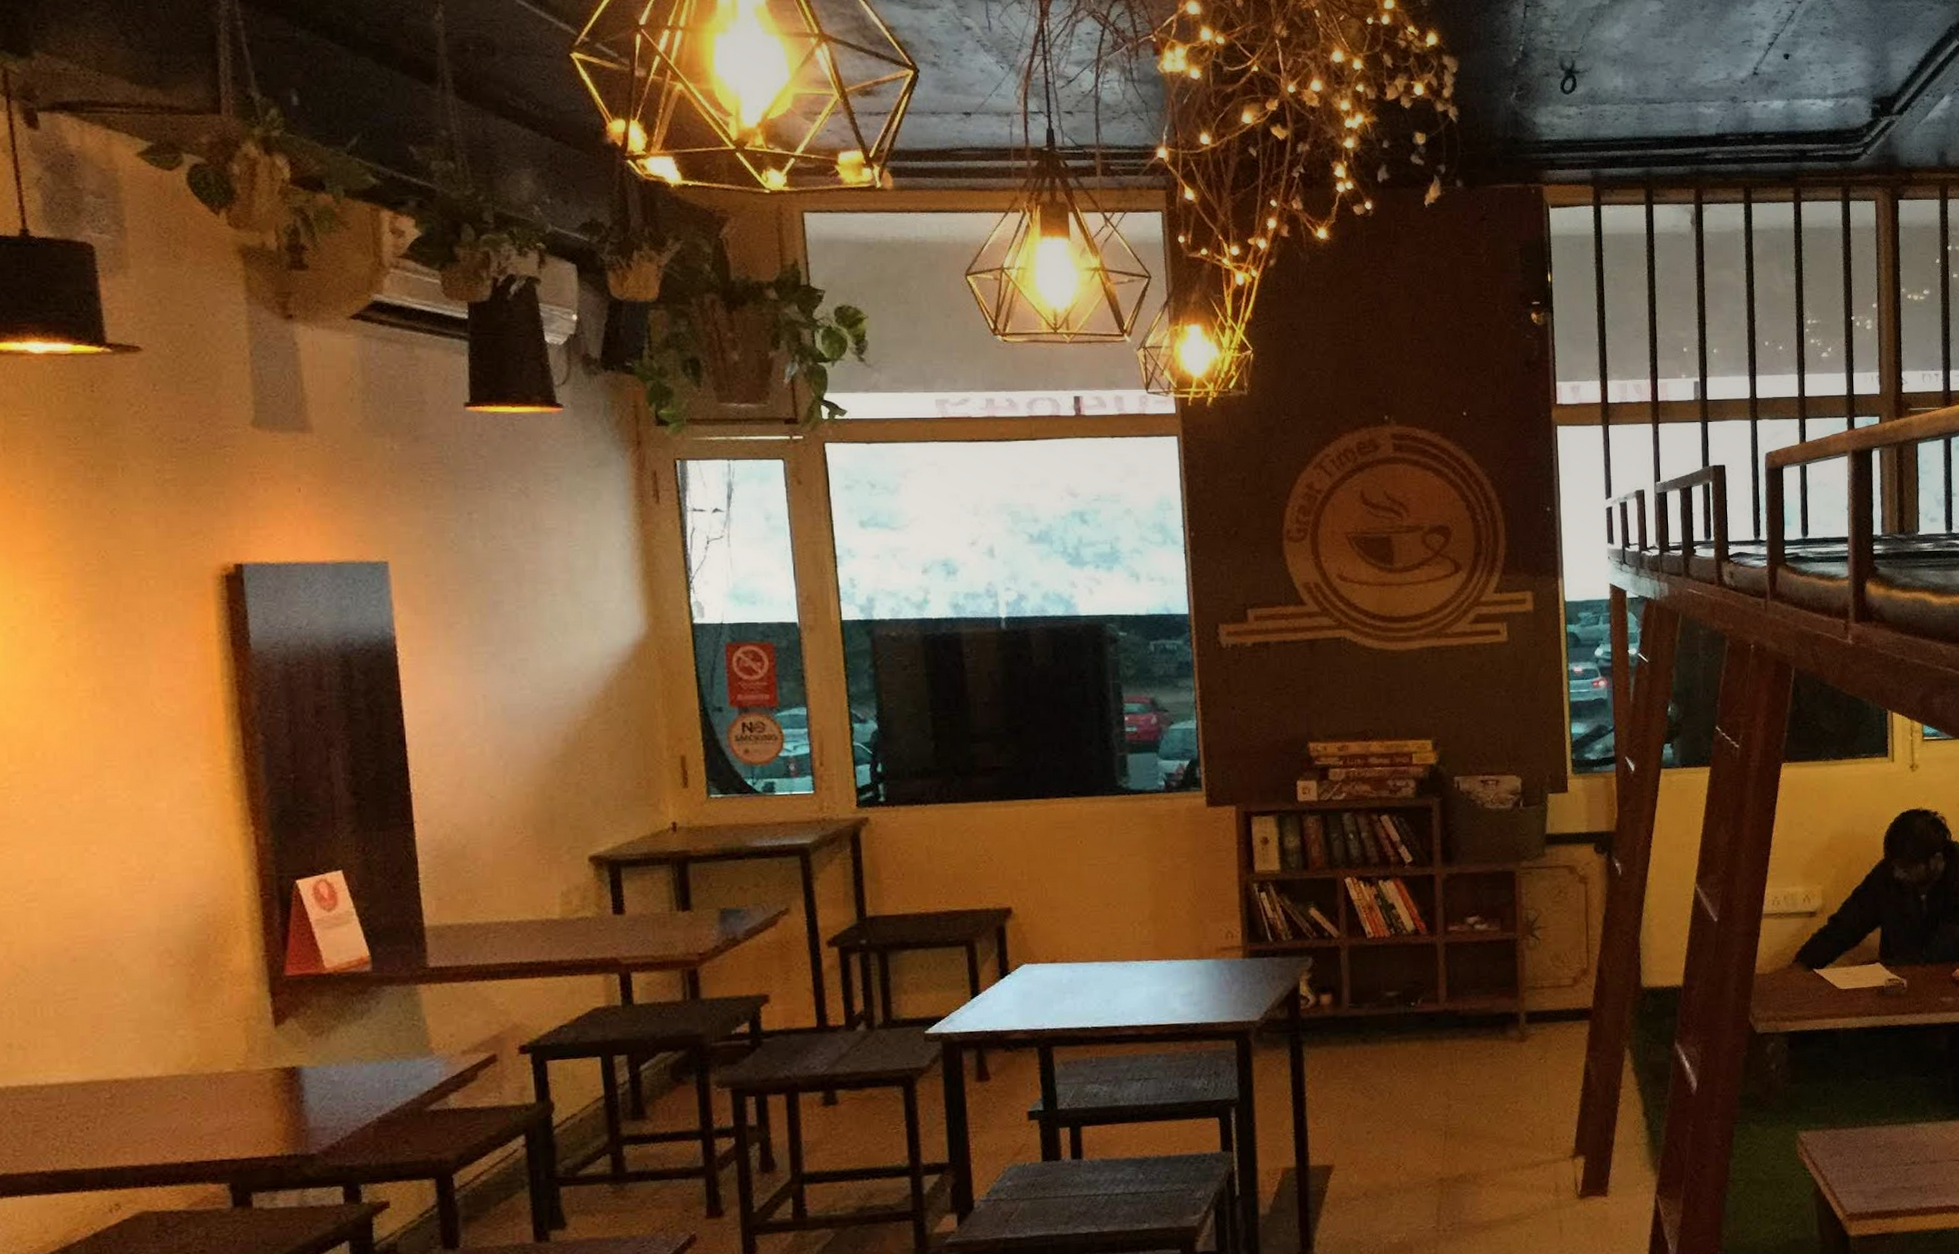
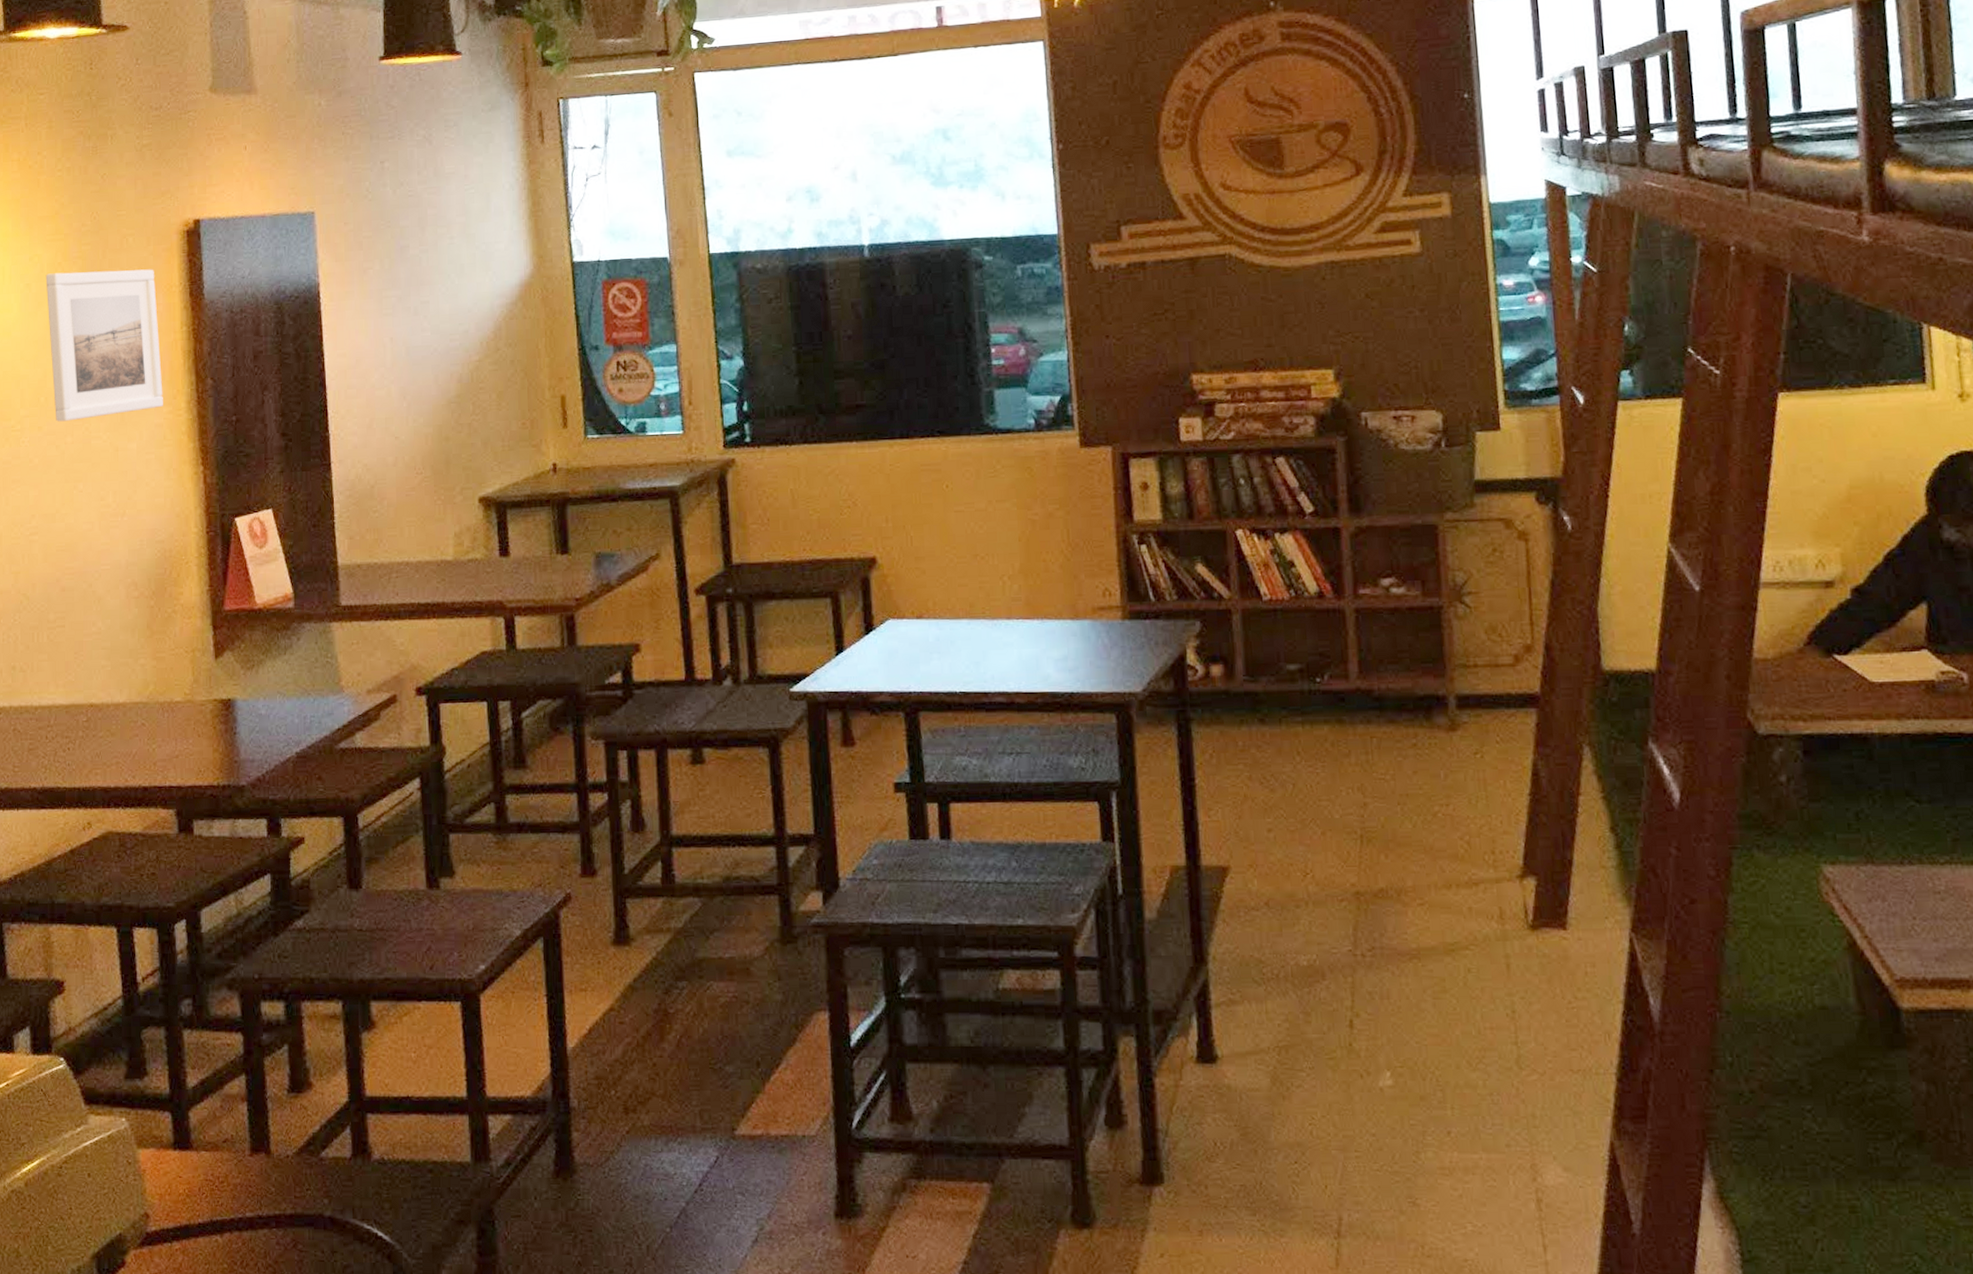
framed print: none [37,615,200,779] -> present [45,269,163,422]

